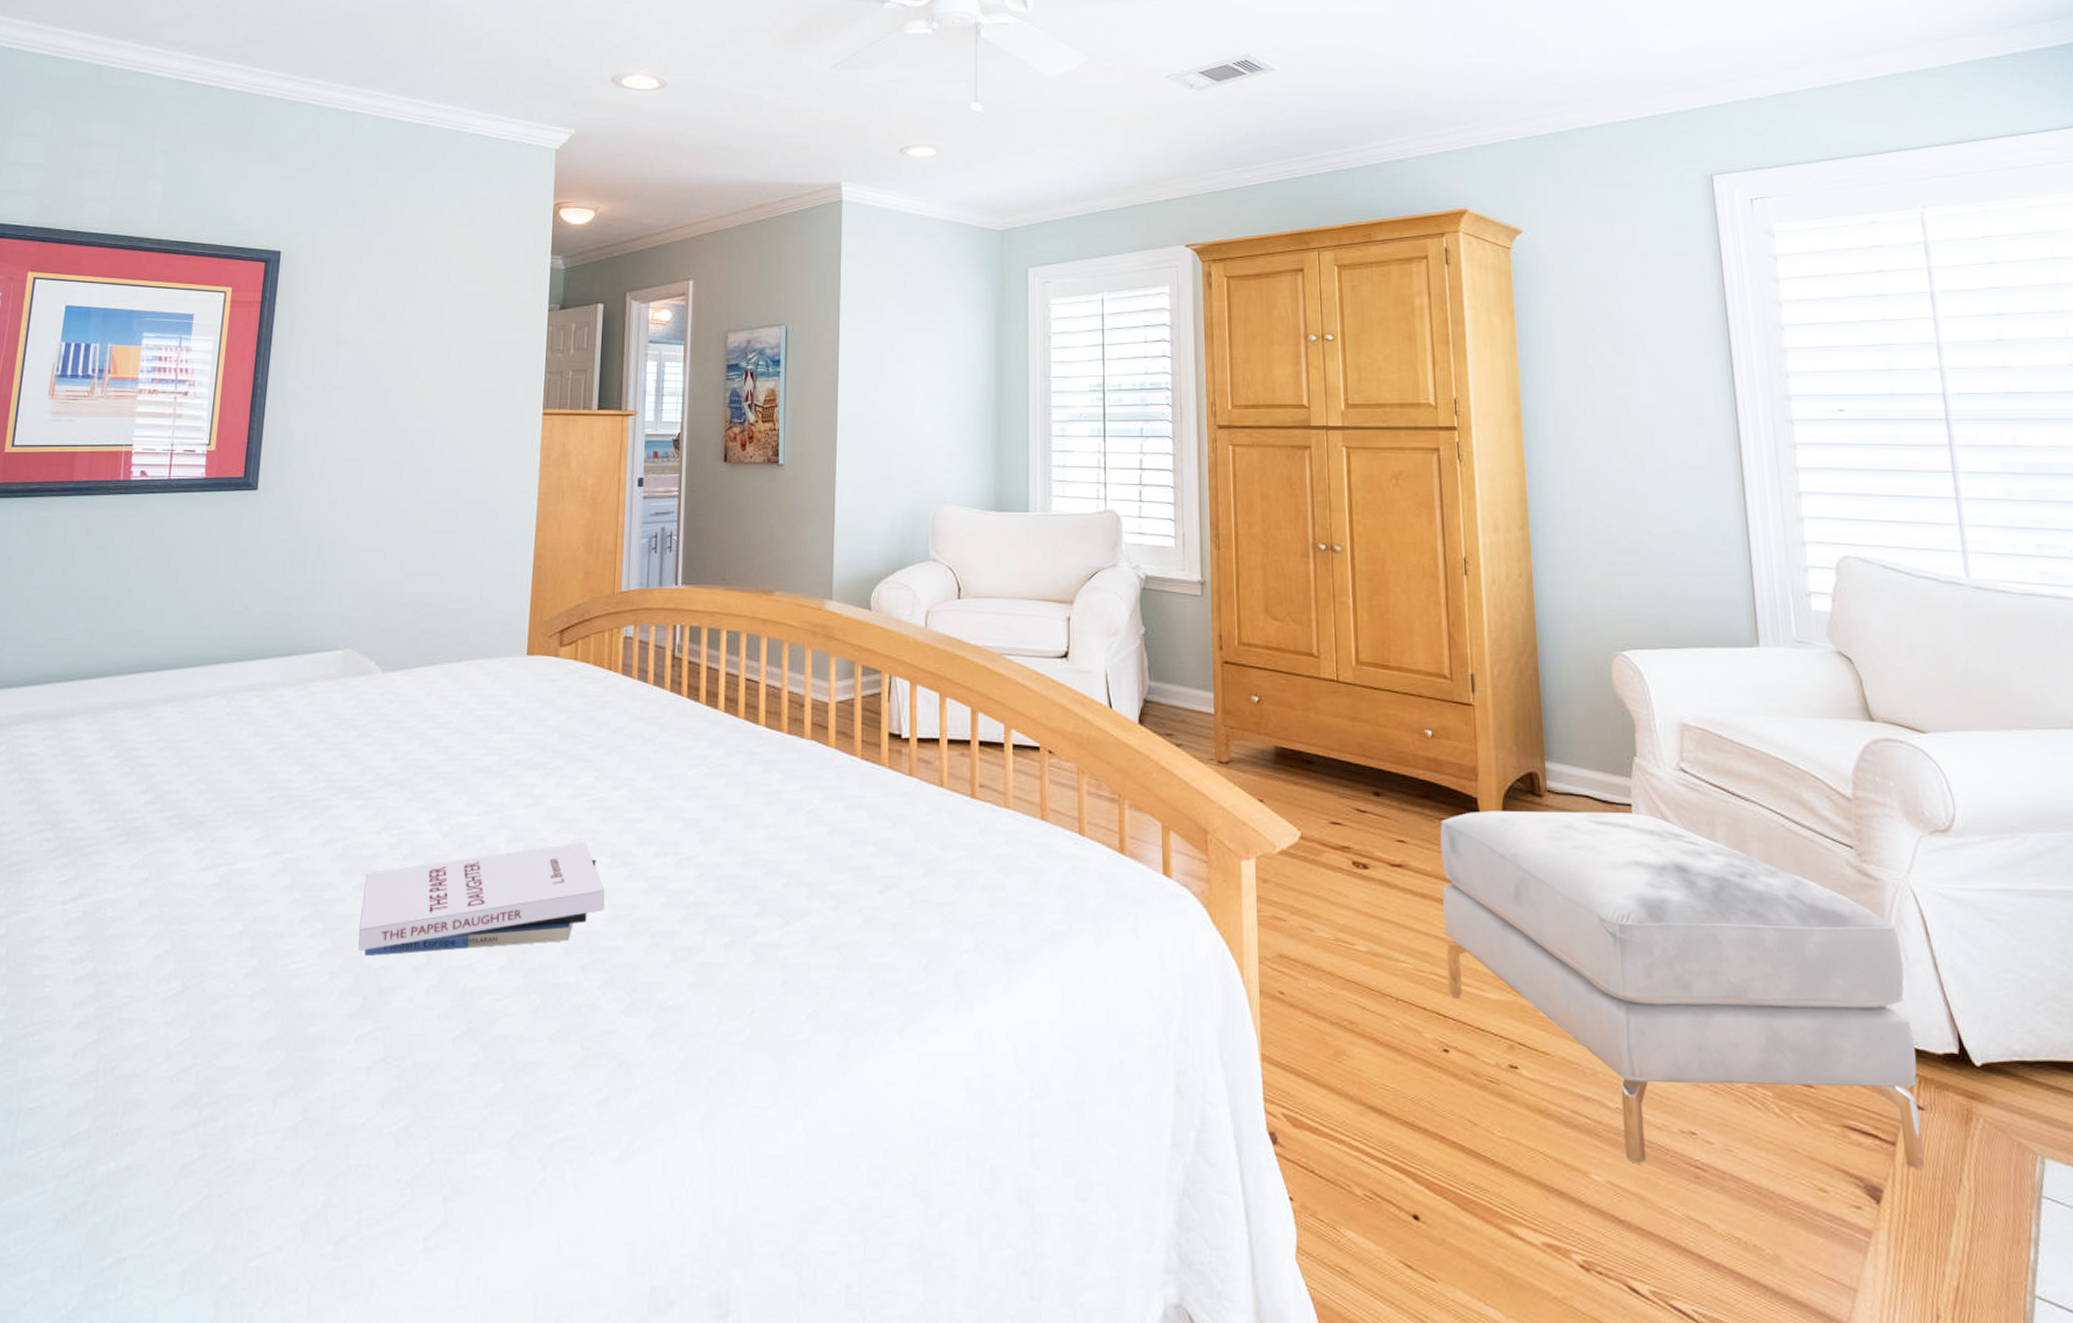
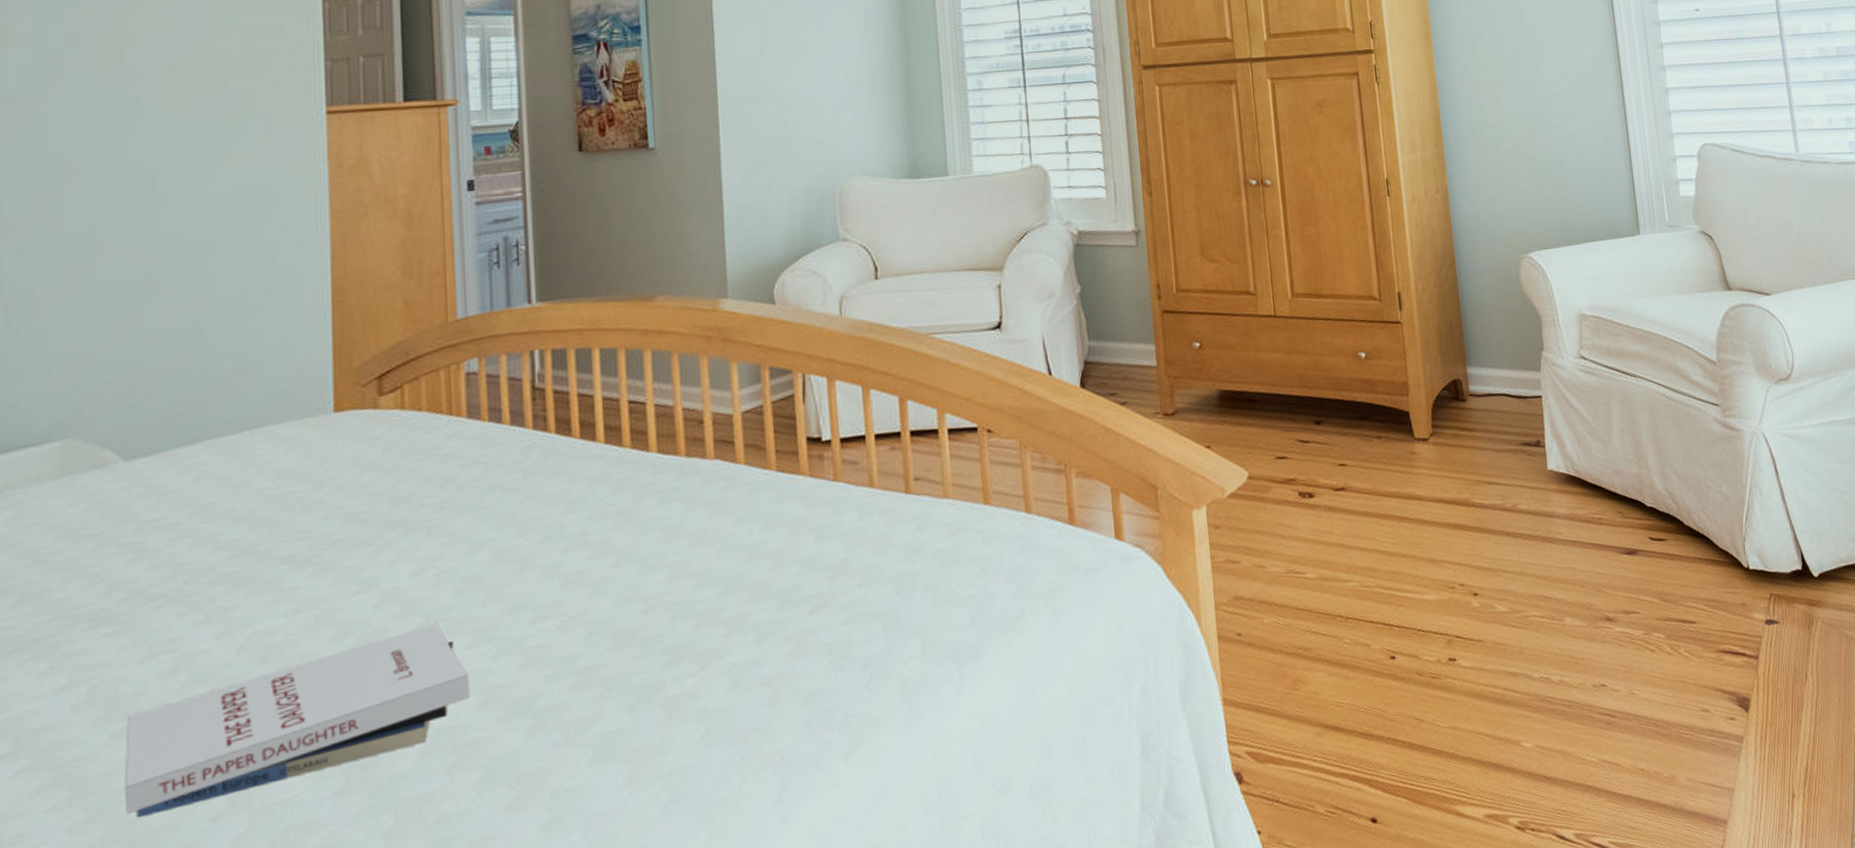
ottoman: present [1440,810,1926,1170] -> none [1377,403,1781,724]

